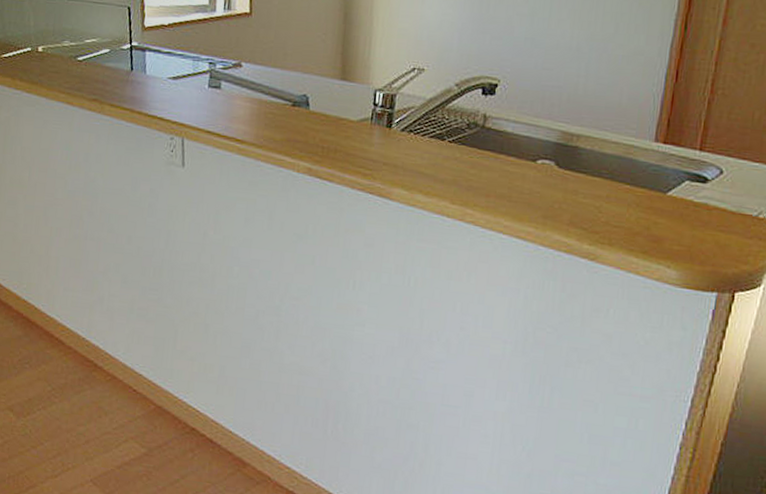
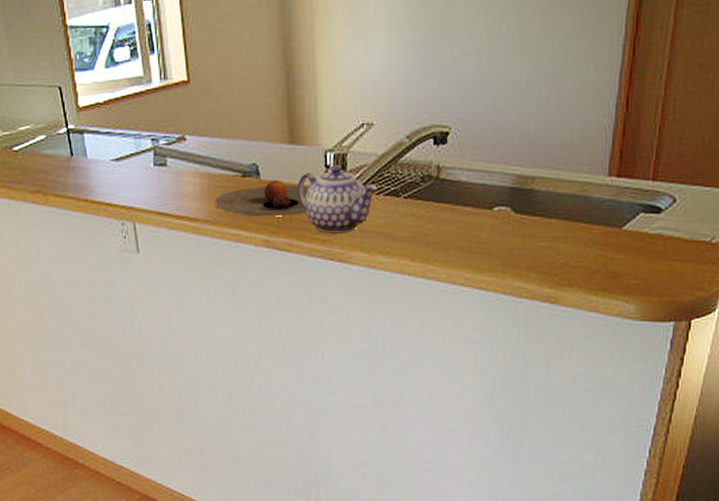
plate: none [262,112,357,148] -> present [214,179,309,217]
teapot: none [343,104,424,170] -> present [296,165,378,234]

